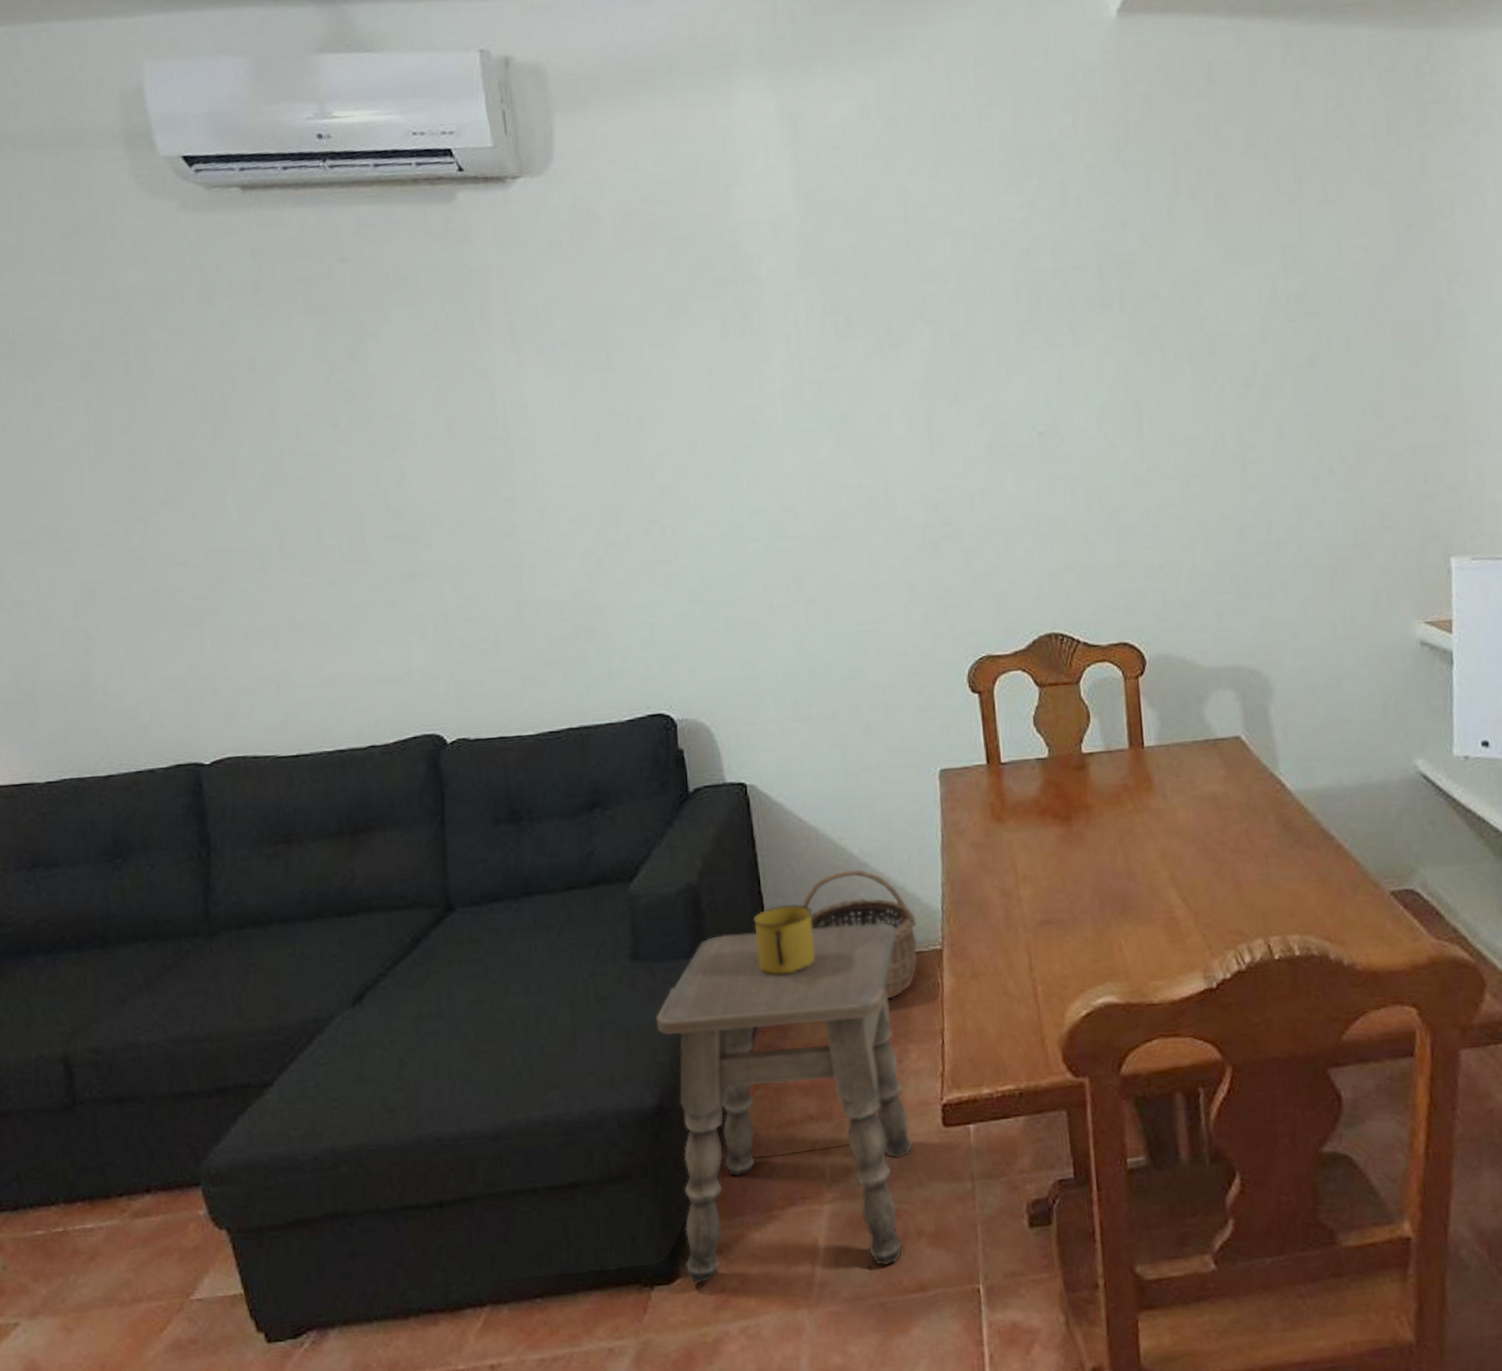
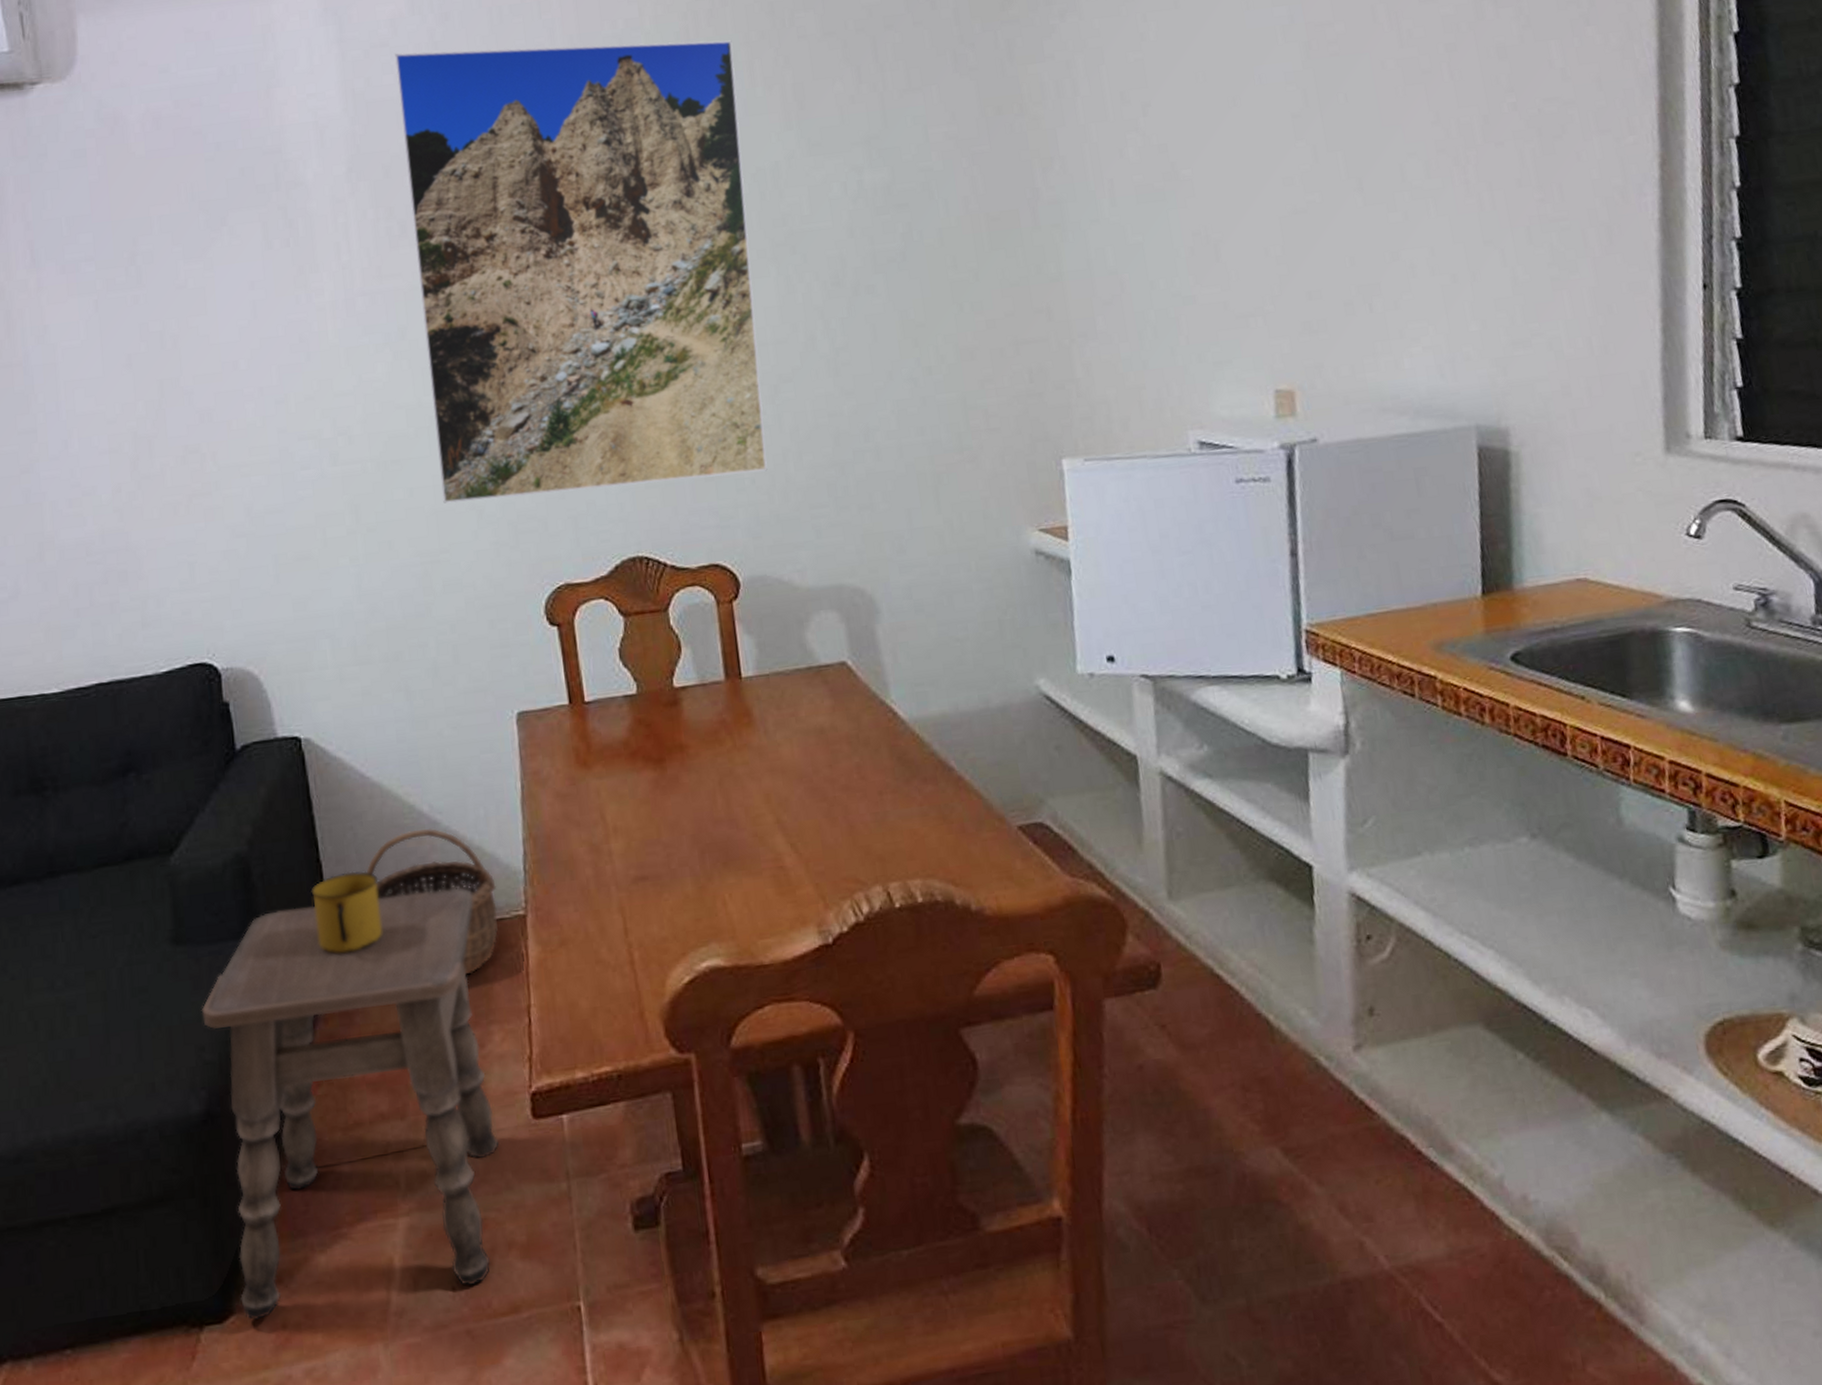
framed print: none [844,150,1176,578] -> present [394,40,768,504]

